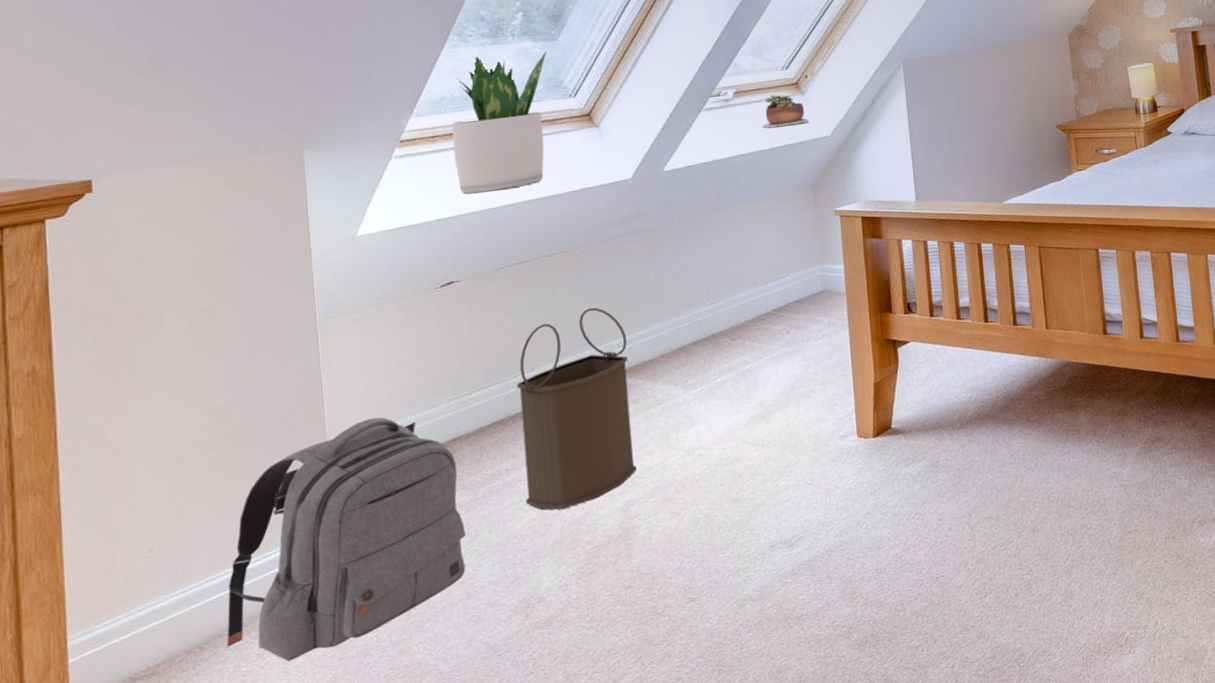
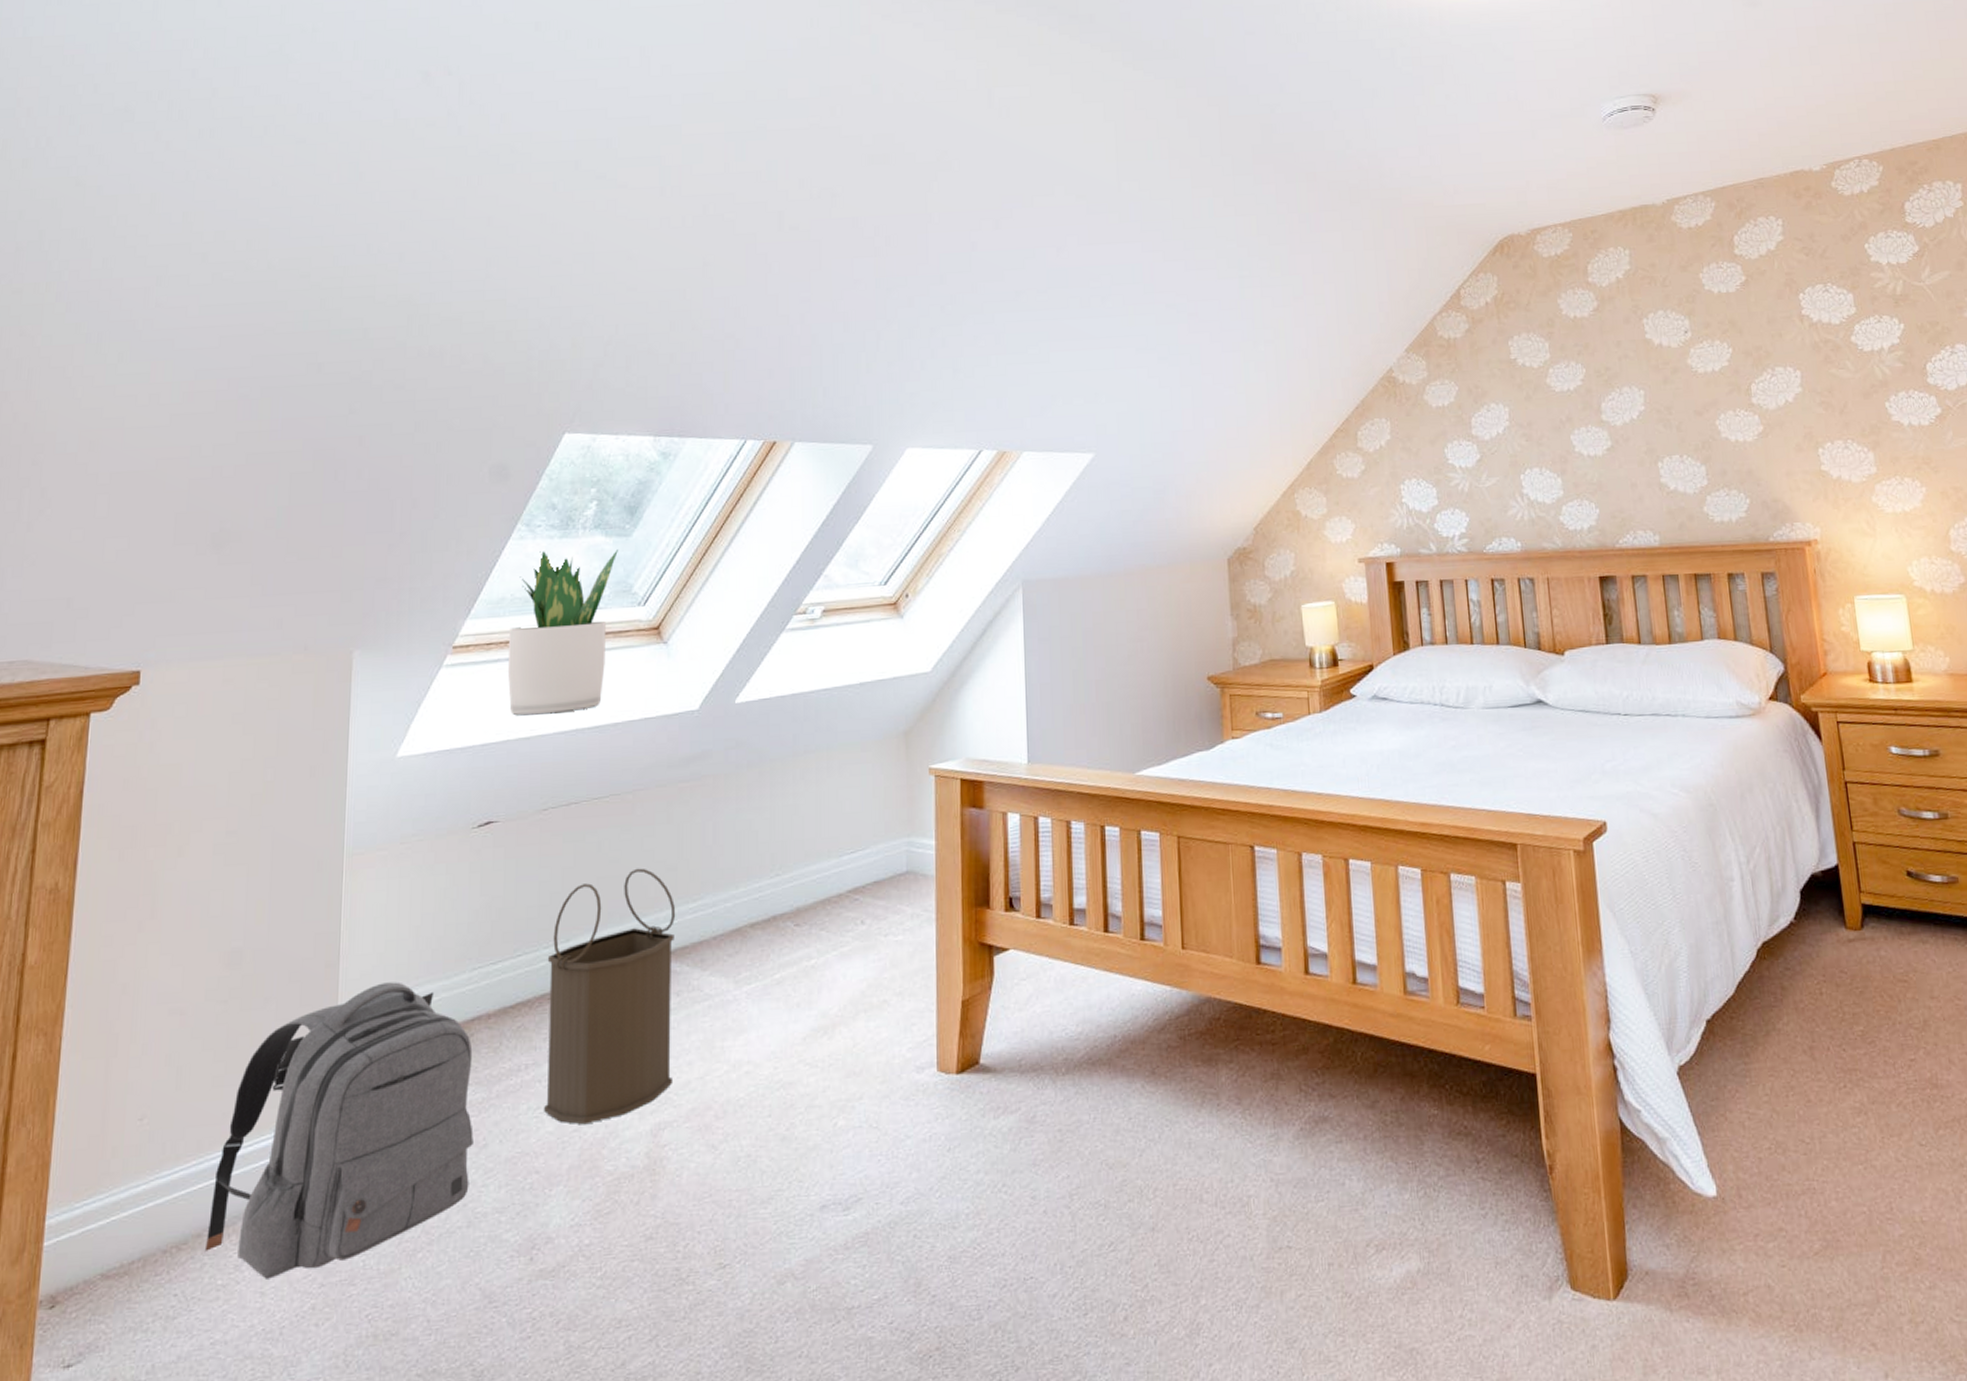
succulent plant: present [762,94,809,129] -> none [852,615,907,658]

